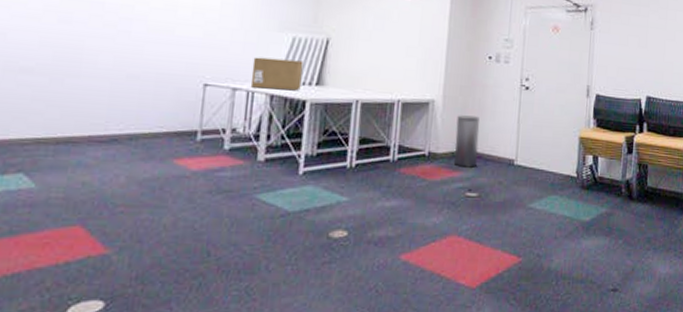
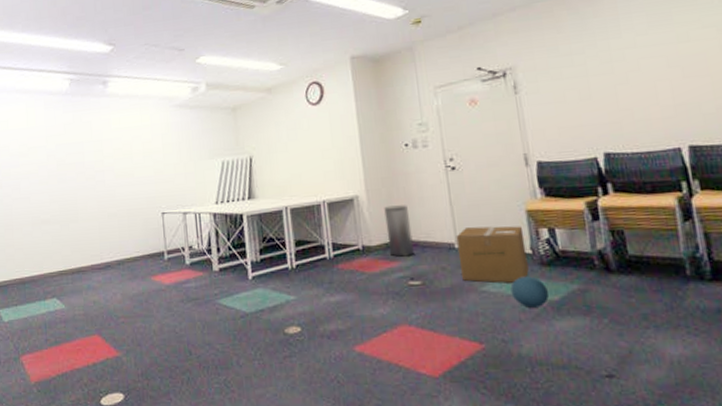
box: present [250,57,304,91] -> none [194,180,236,210]
box: none [515,146,574,202] -> present [456,226,529,284]
ball: none [553,197,583,226] -> present [510,276,550,308]

